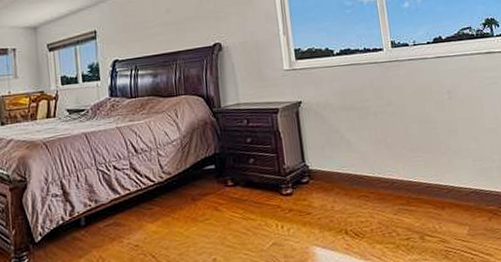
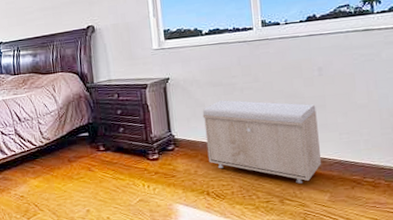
storage bench: none [336,125,459,217] -> present [202,100,322,184]

